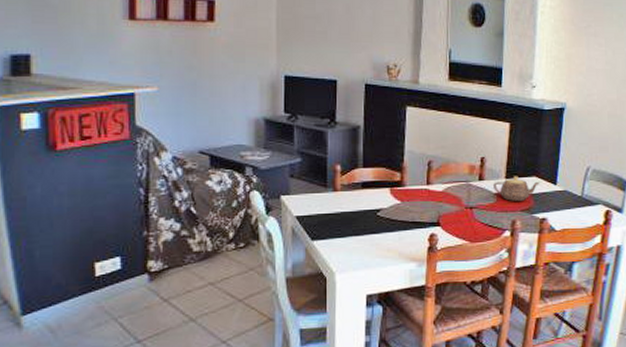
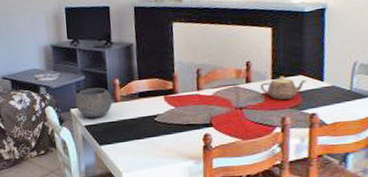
bowl: none [287,173,332,208] -> present [75,87,113,118]

